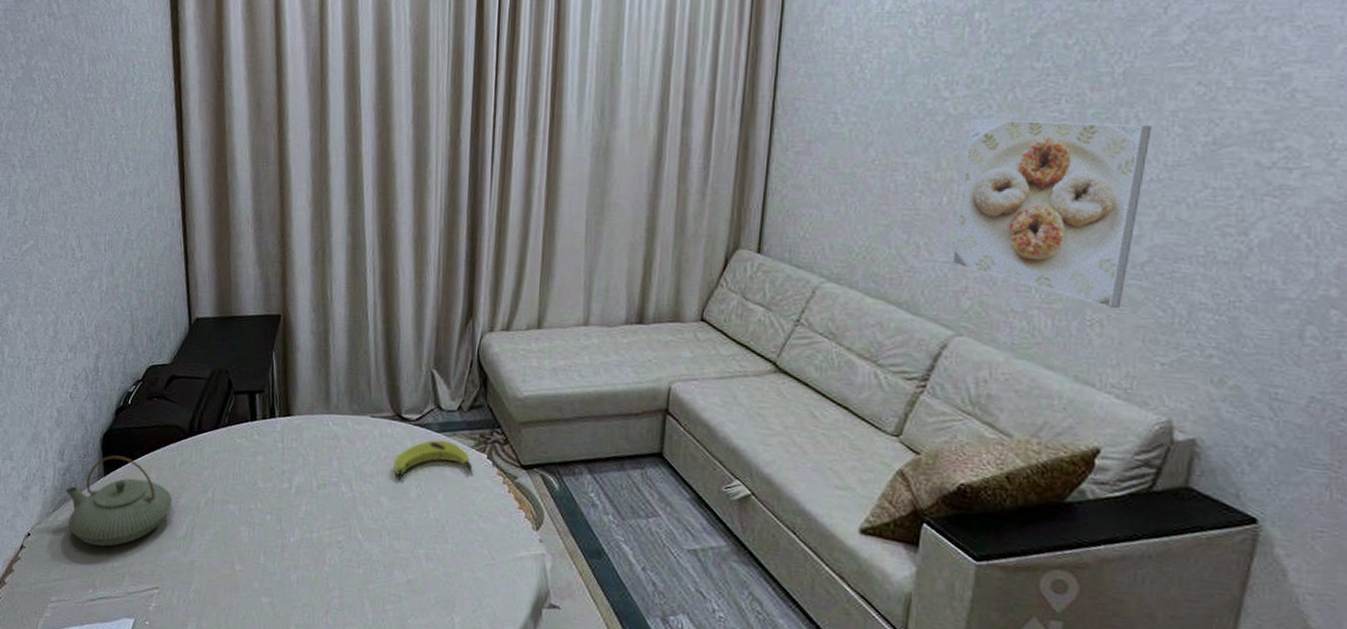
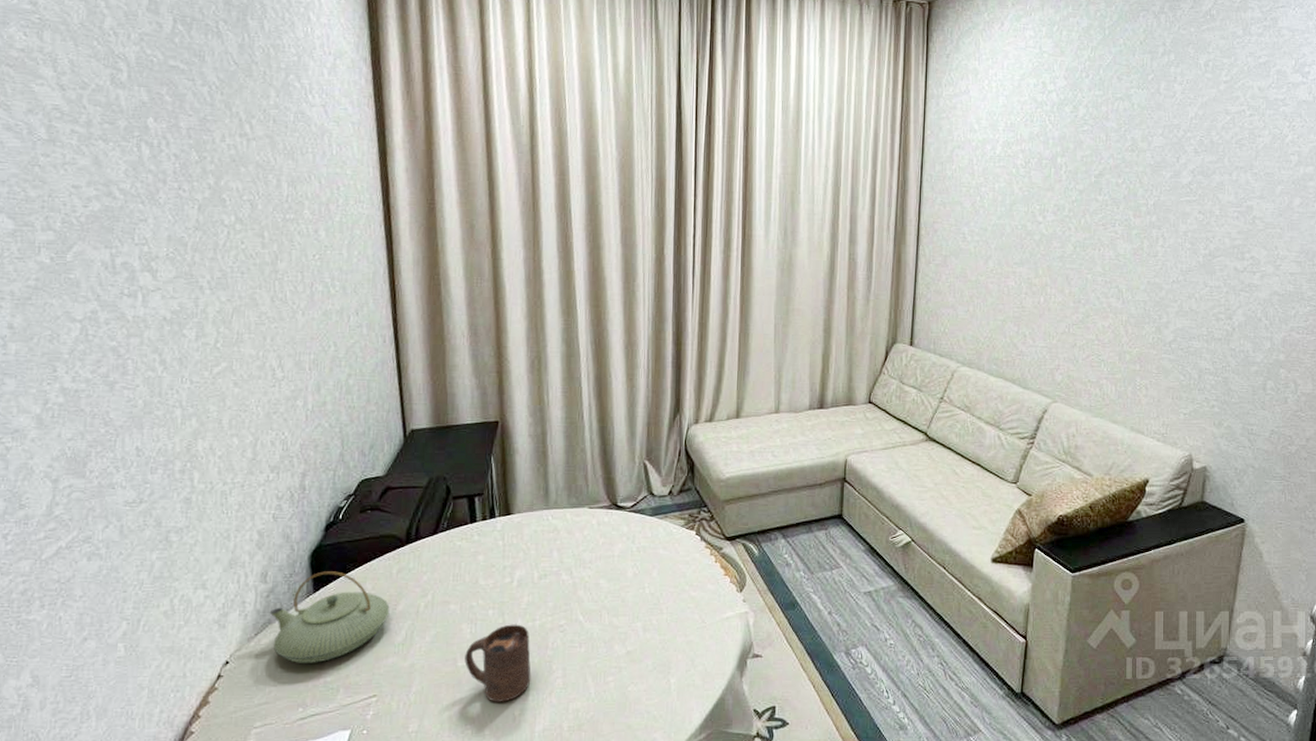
cup: none [242,532,308,615] -> present [465,624,531,702]
banana: present [393,440,473,477] -> none [611,523,684,560]
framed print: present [951,118,1152,309] -> none [1048,237,1172,376]

